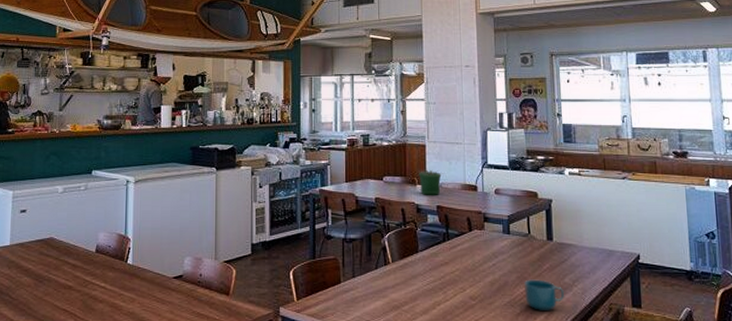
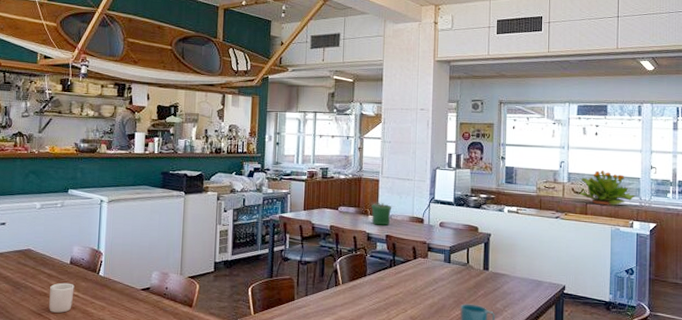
mug: none [74,273,101,307] -> present [49,282,75,313]
potted flower: none [646,122,710,162] -> present [579,169,636,206]

